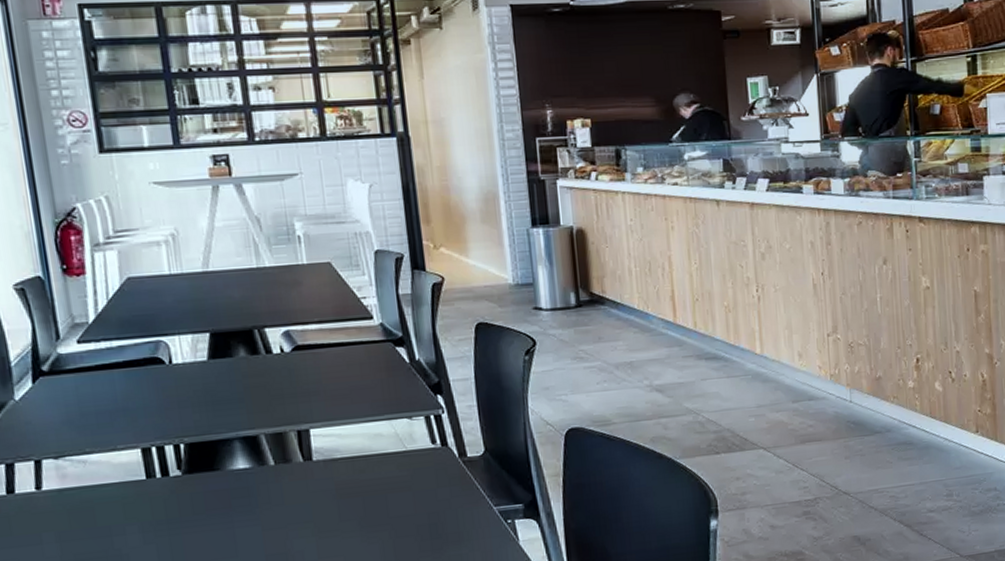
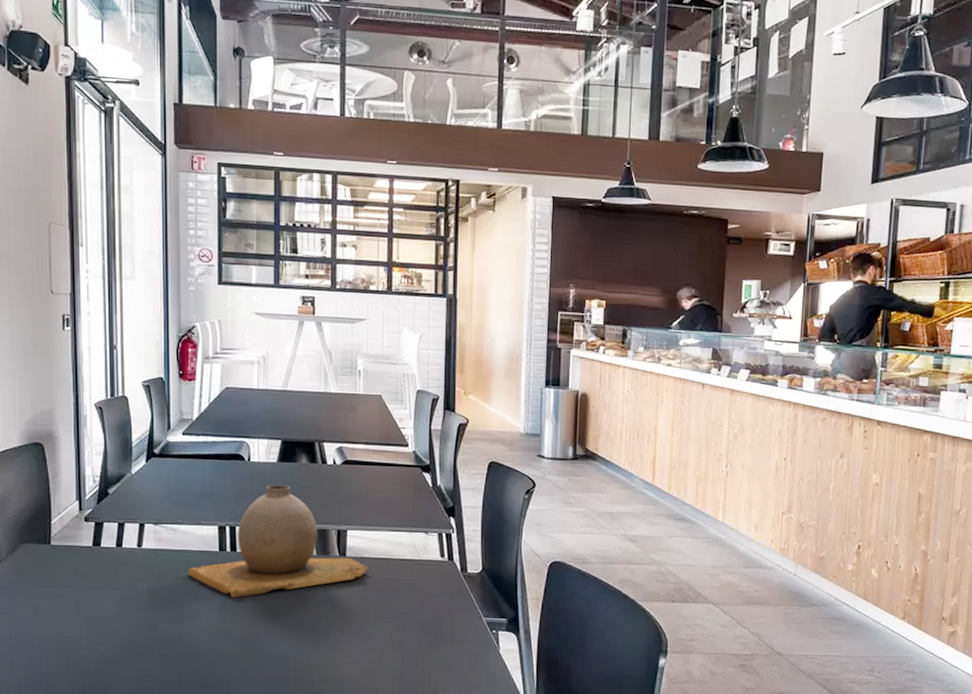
vase: none [107,387,348,533] -> present [187,485,372,598]

